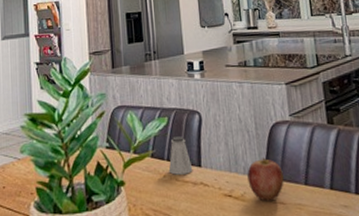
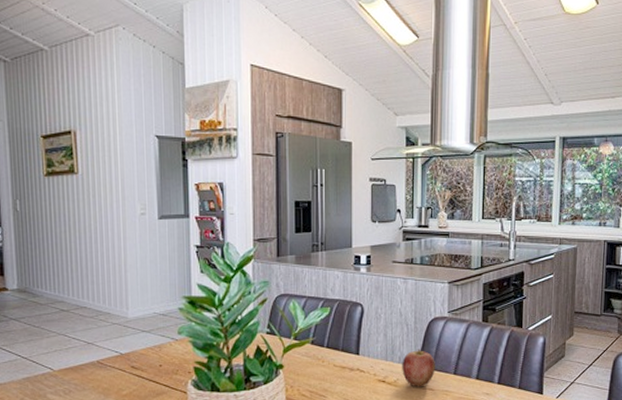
saltshaker: present [168,136,193,175] -> none [327,326,351,361]

